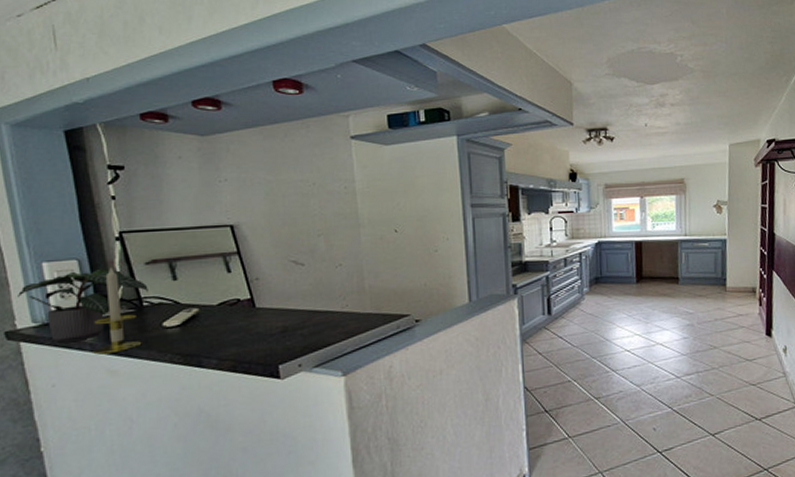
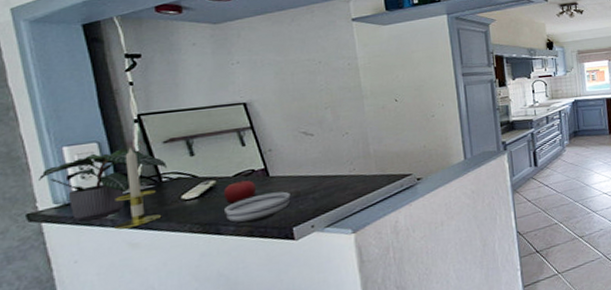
fruit: none [206,310,240,336] -> present [223,180,256,205]
bowl: none [207,325,277,357] -> present [225,191,291,224]

